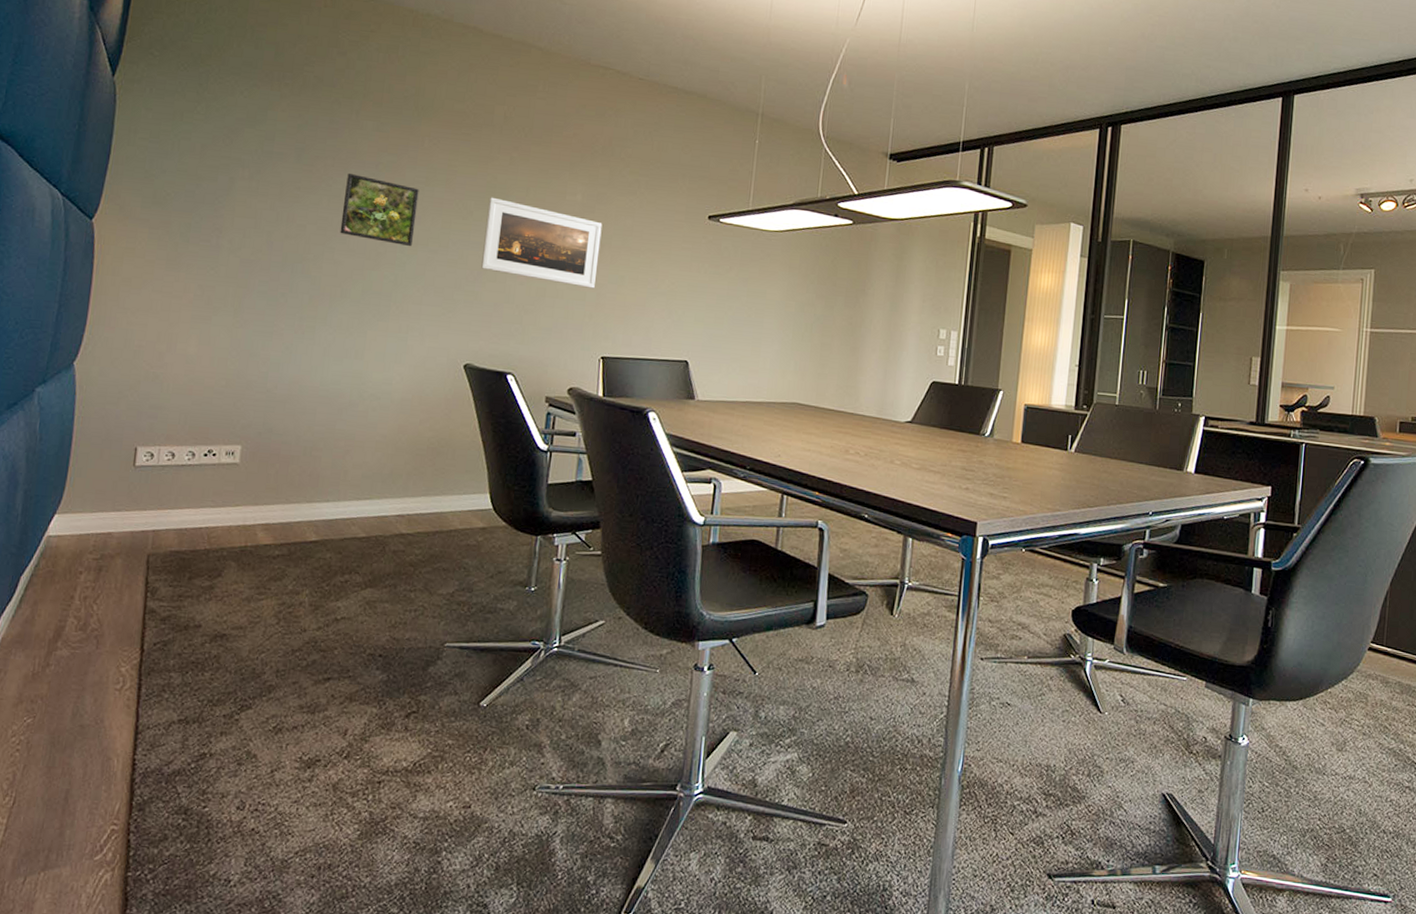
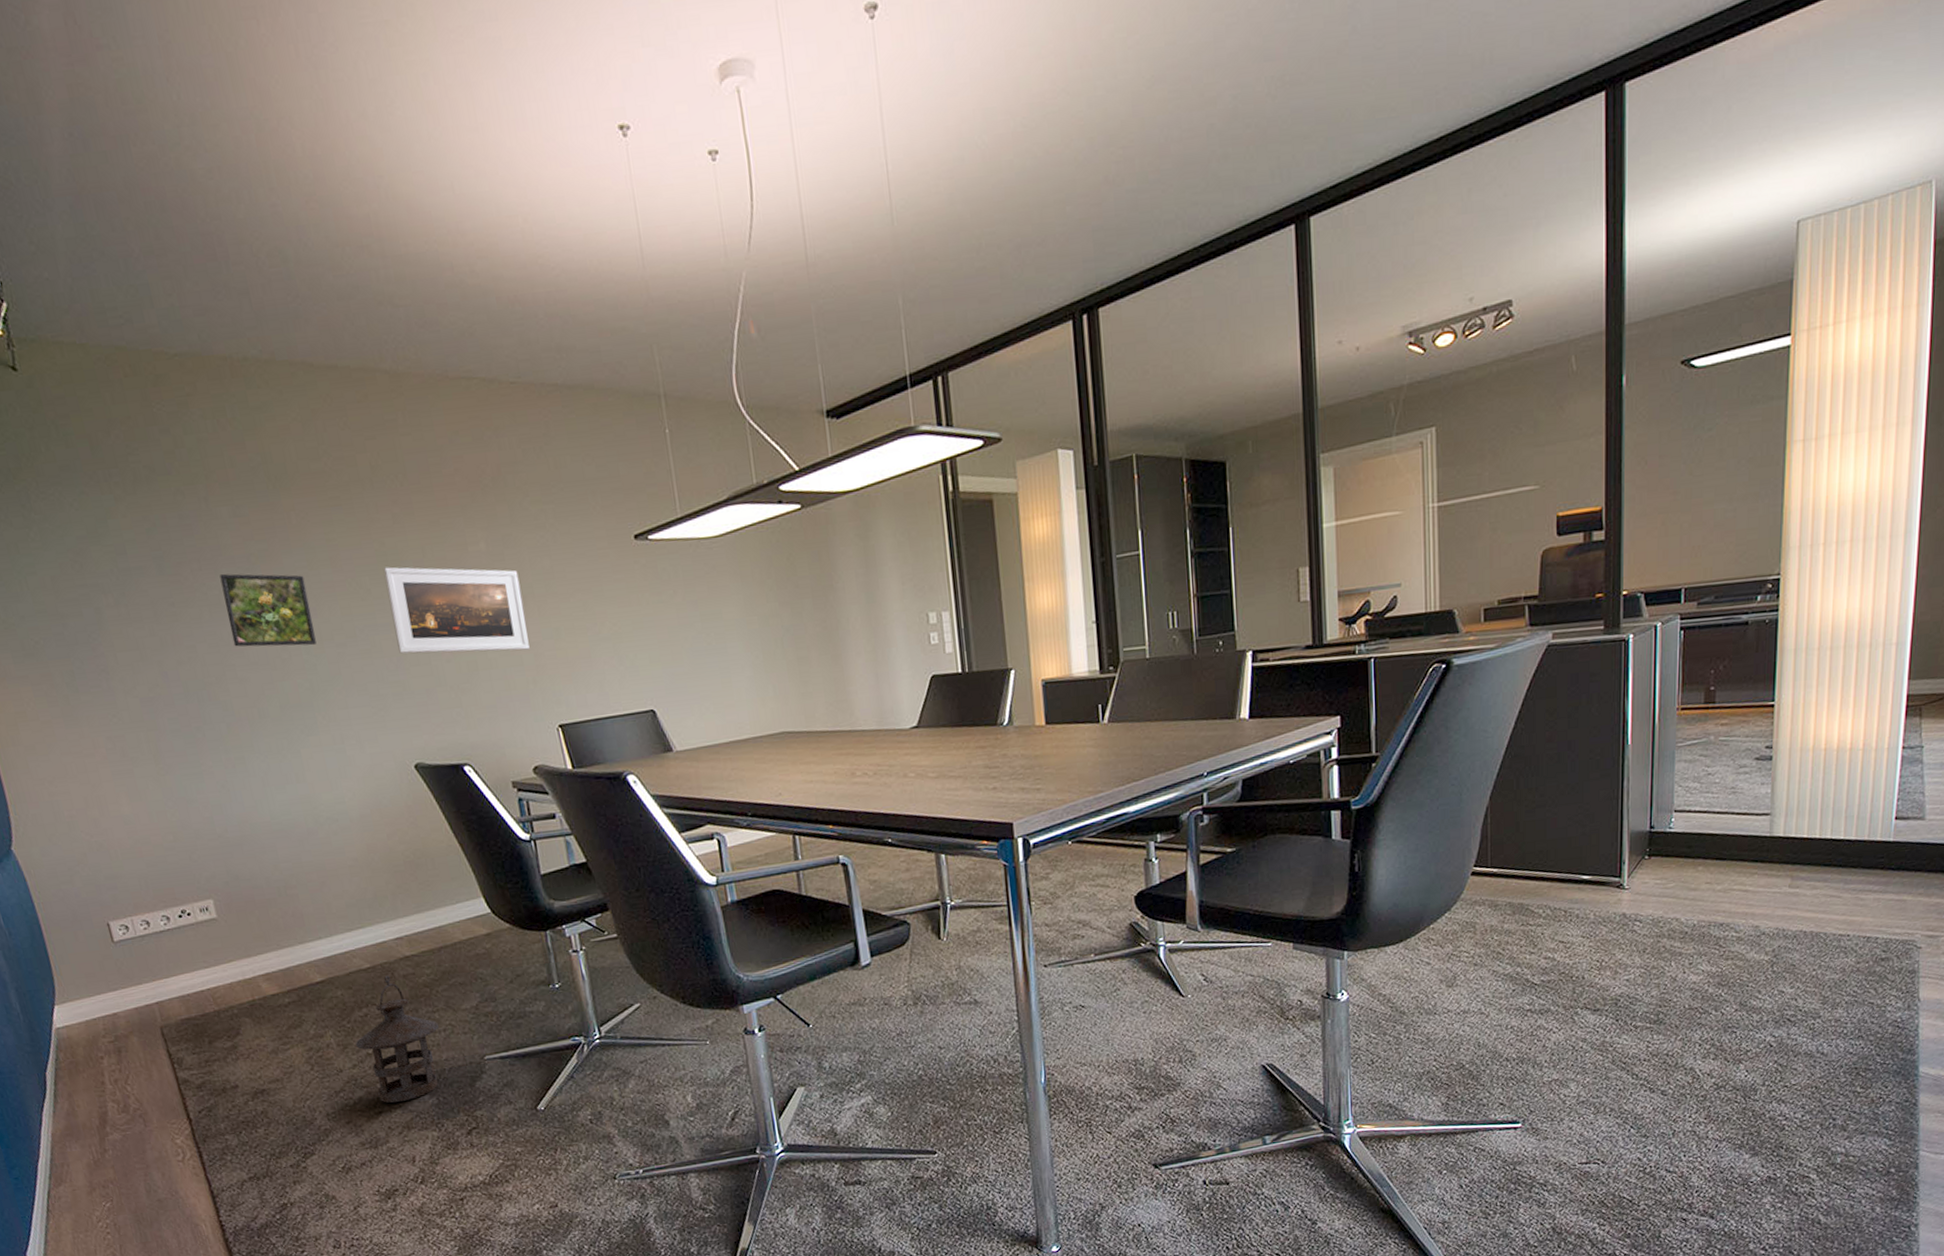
lantern: none [327,547,412,673] -> present [355,975,439,1103]

